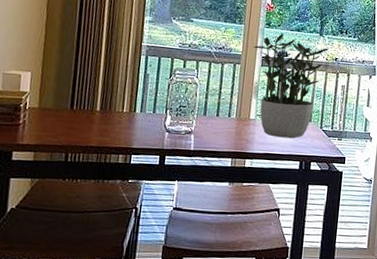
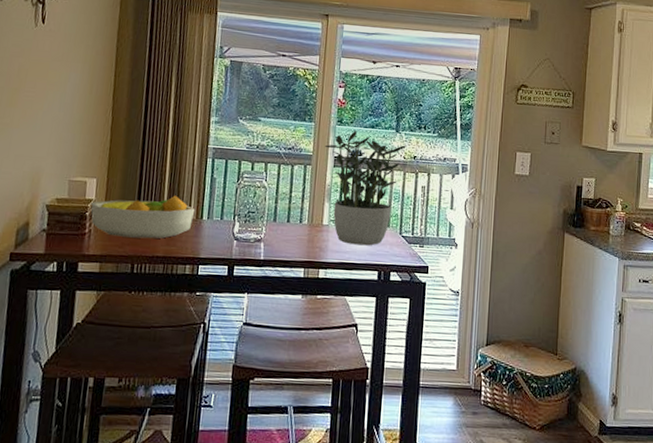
fruit bowl: none [25,89,129,130] -> present [90,195,195,239]

